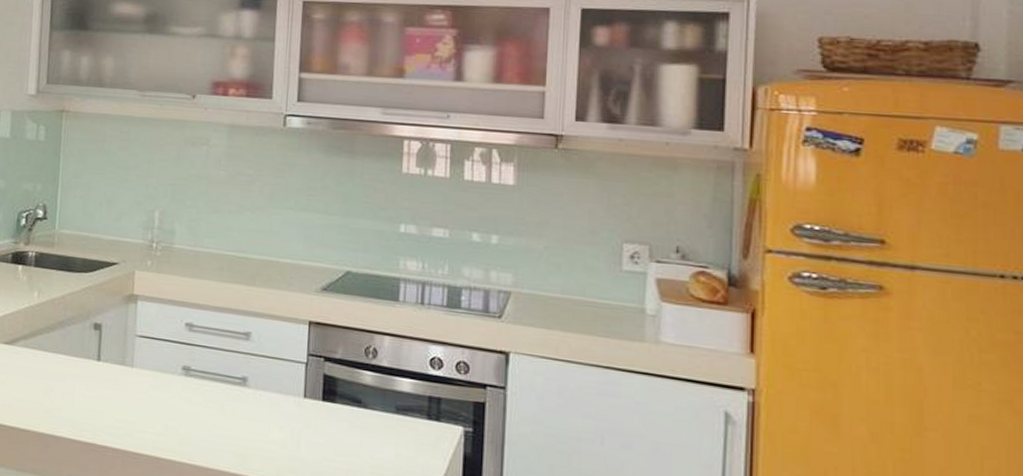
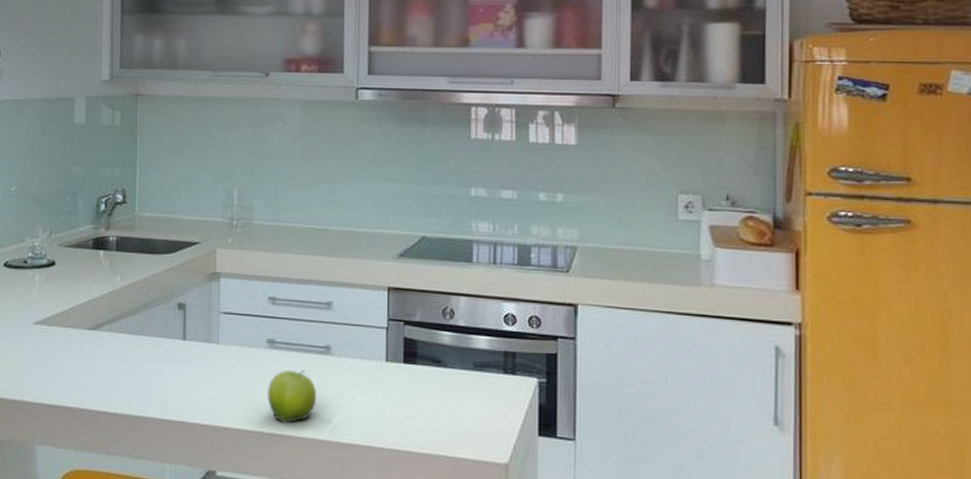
fruit: none [180,399,231,454] -> present [267,370,317,424]

